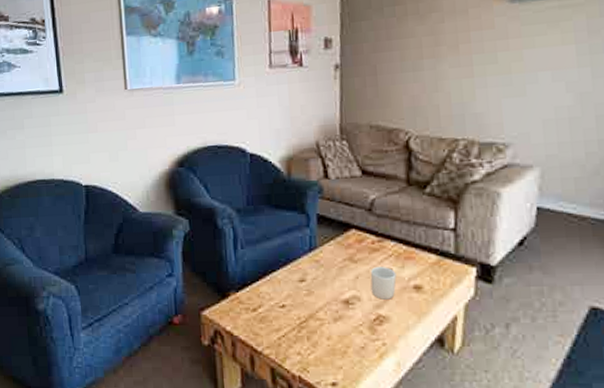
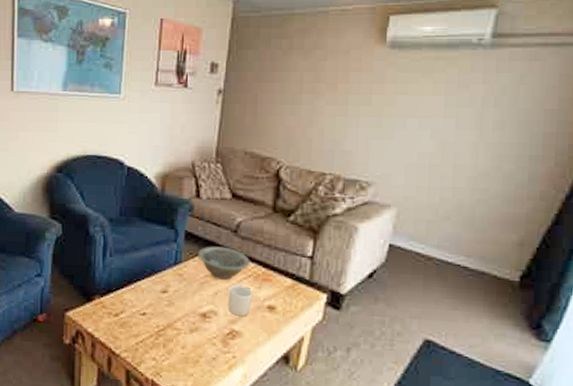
decorative bowl: none [332,227,389,262] -> present [198,246,250,280]

